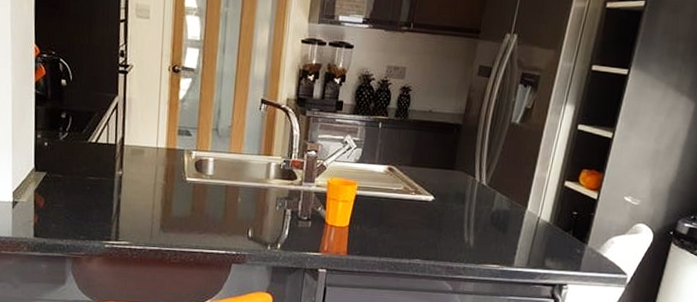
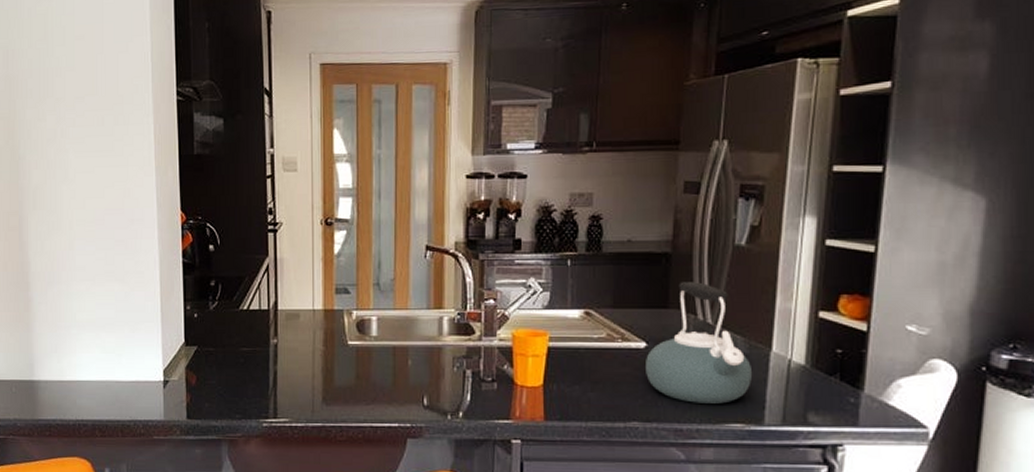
kettle: none [430,149,511,249] -> present [646,282,753,404]

